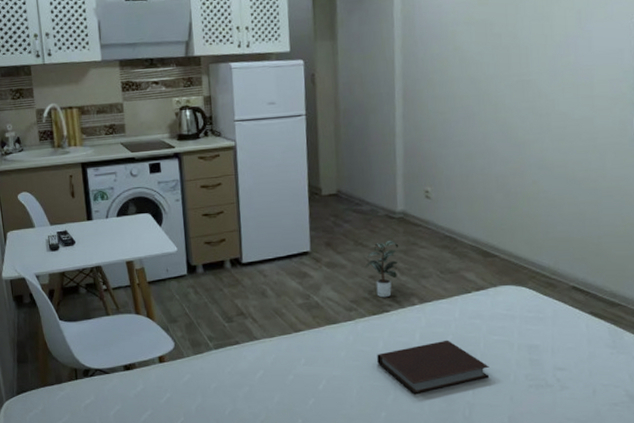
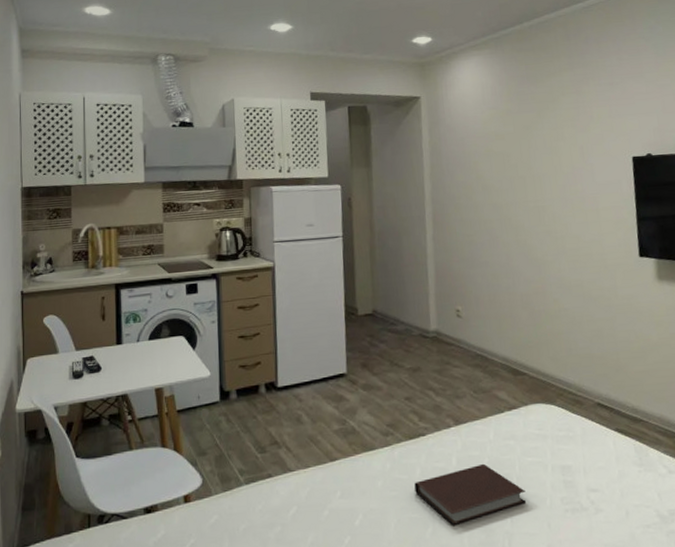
potted plant: present [364,240,399,298] -> none [400,359,434,421]

